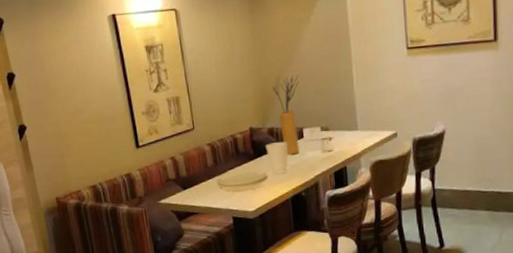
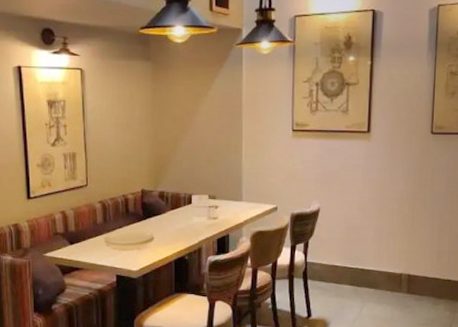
cup: present [265,142,288,175] -> none [155,206,176,238]
vase: present [272,74,300,155] -> none [167,143,192,219]

